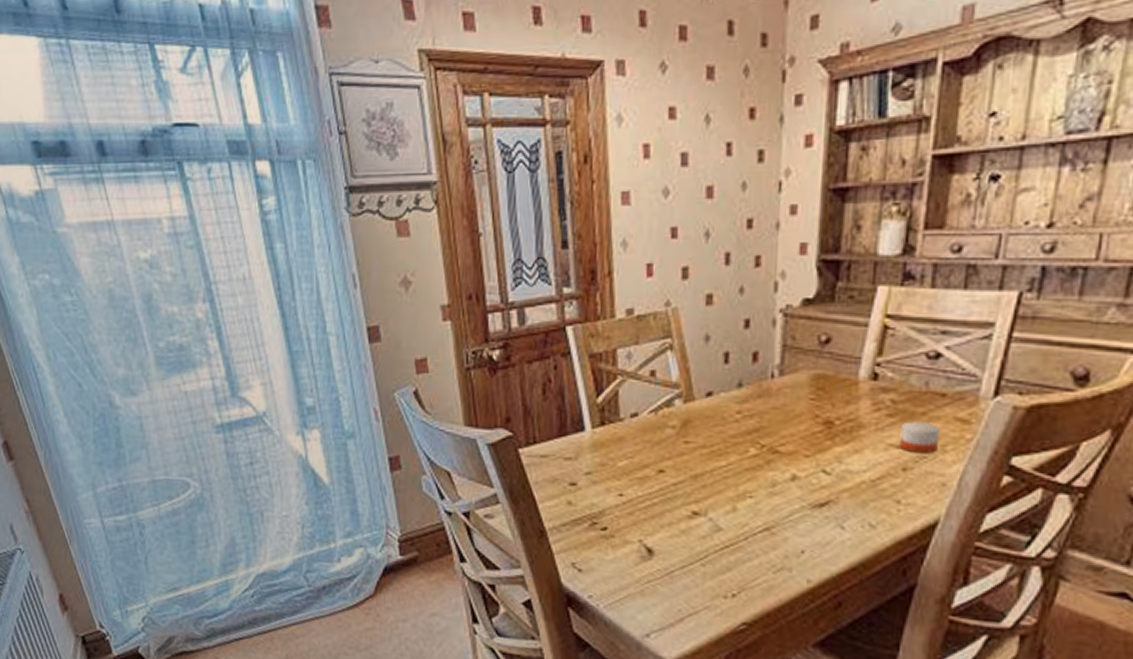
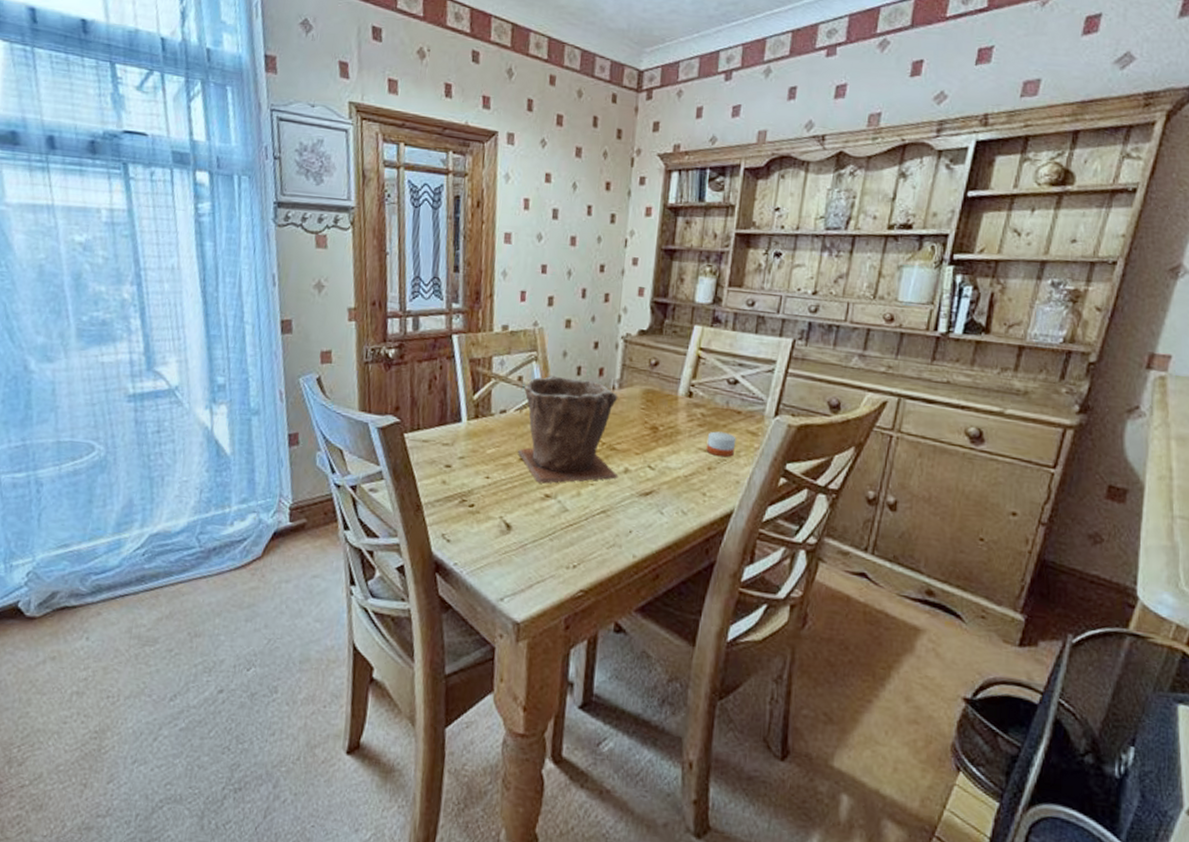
plant pot: none [656,366,784,499] -> present [518,375,619,484]

